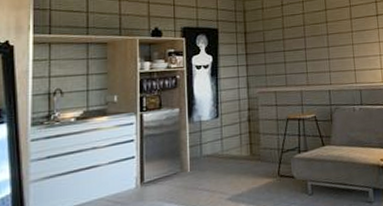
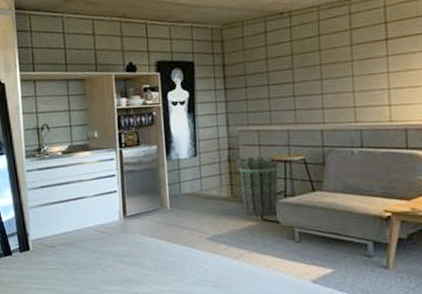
waste bin: none [254,115,294,173] -> present [235,156,280,217]

